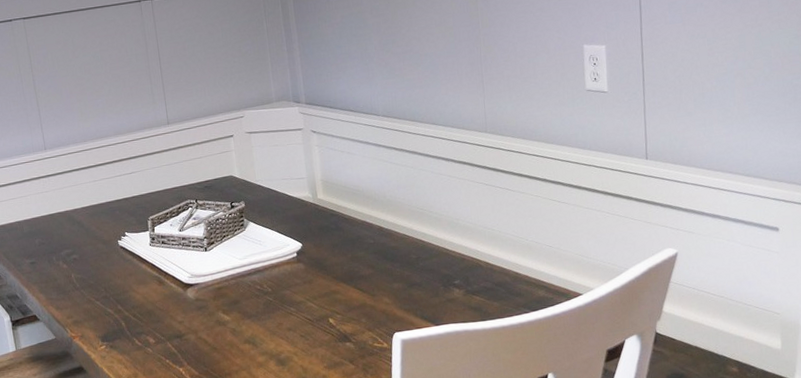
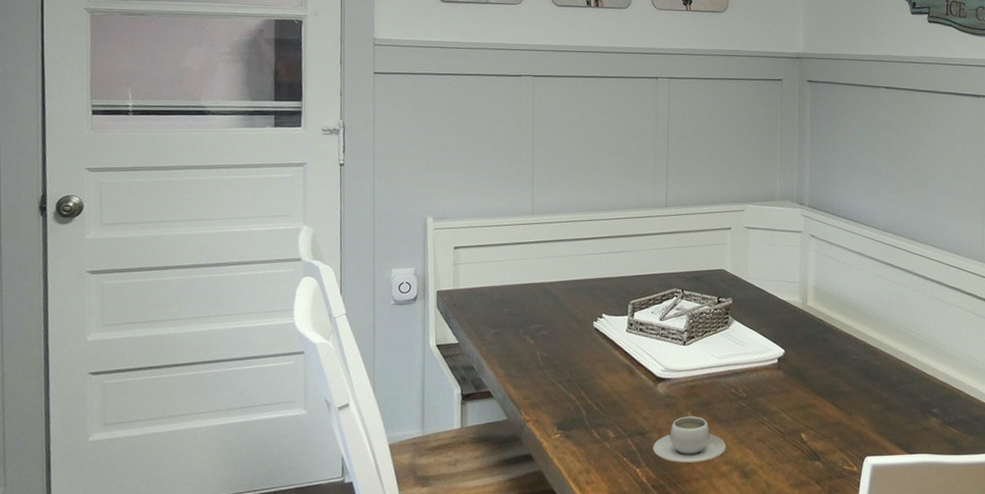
teacup: none [191,315,260,359] -> present [653,416,727,463]

